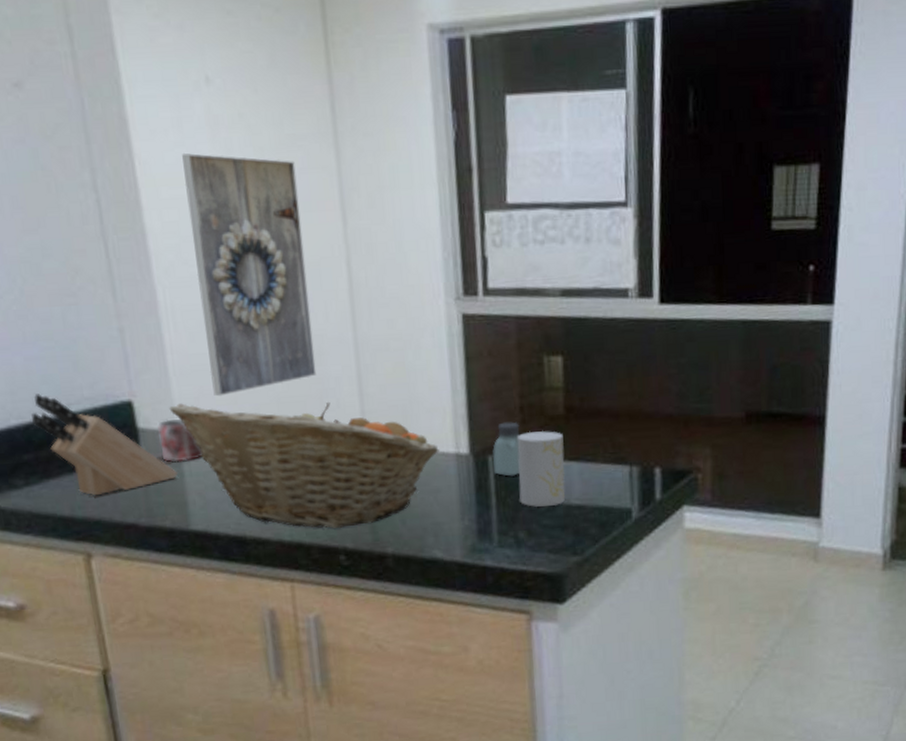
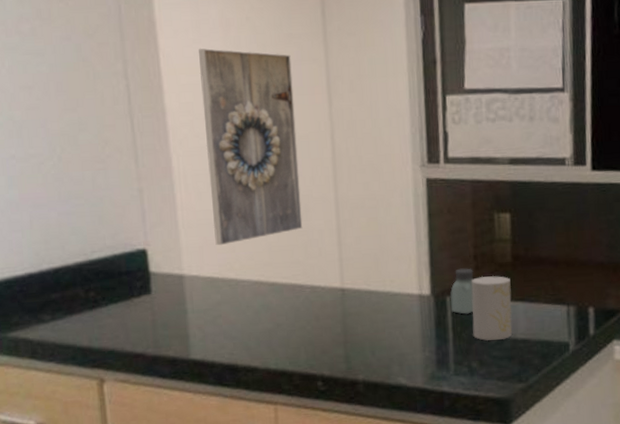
knife block: present [31,394,178,496] -> none [61,243,182,330]
mug: present [158,419,203,462] -> none [167,264,204,301]
fruit basket: present [169,402,439,529] -> none [177,251,405,359]

